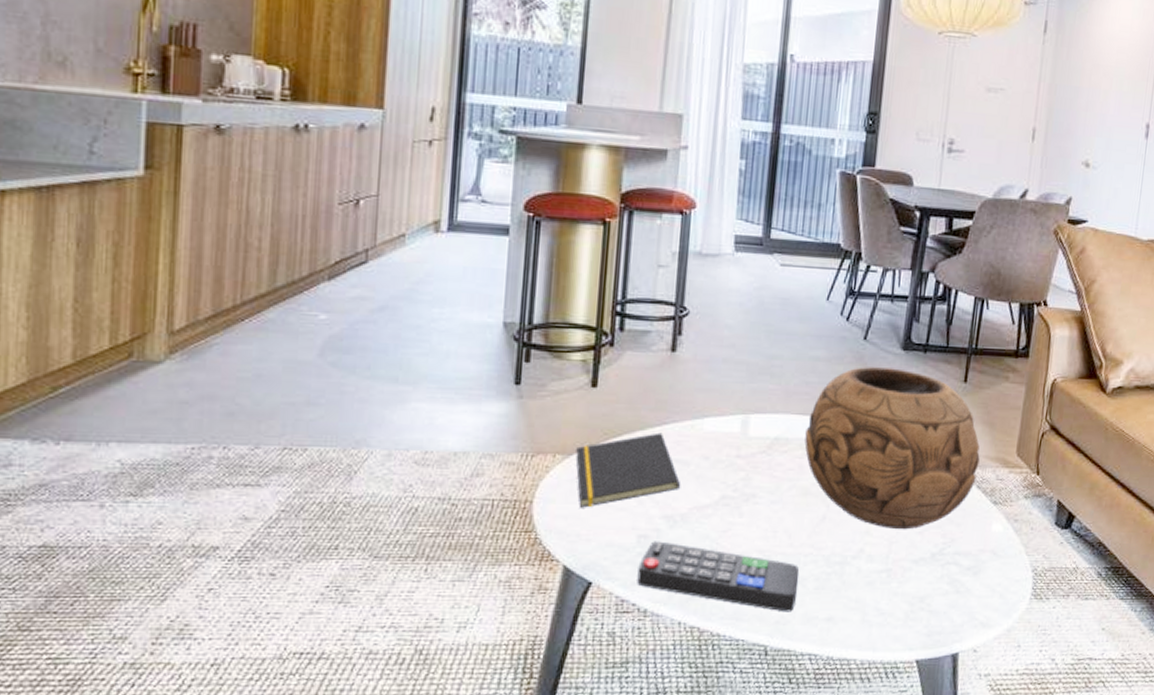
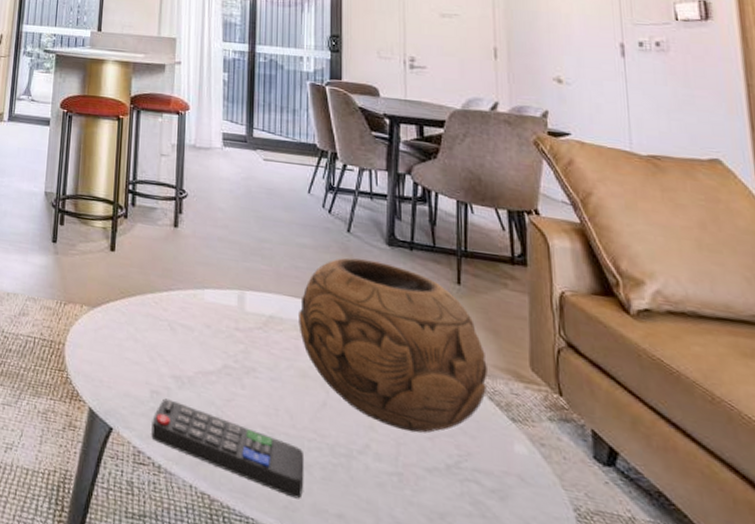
notepad: present [576,432,681,508] -> none [98,297,187,357]

